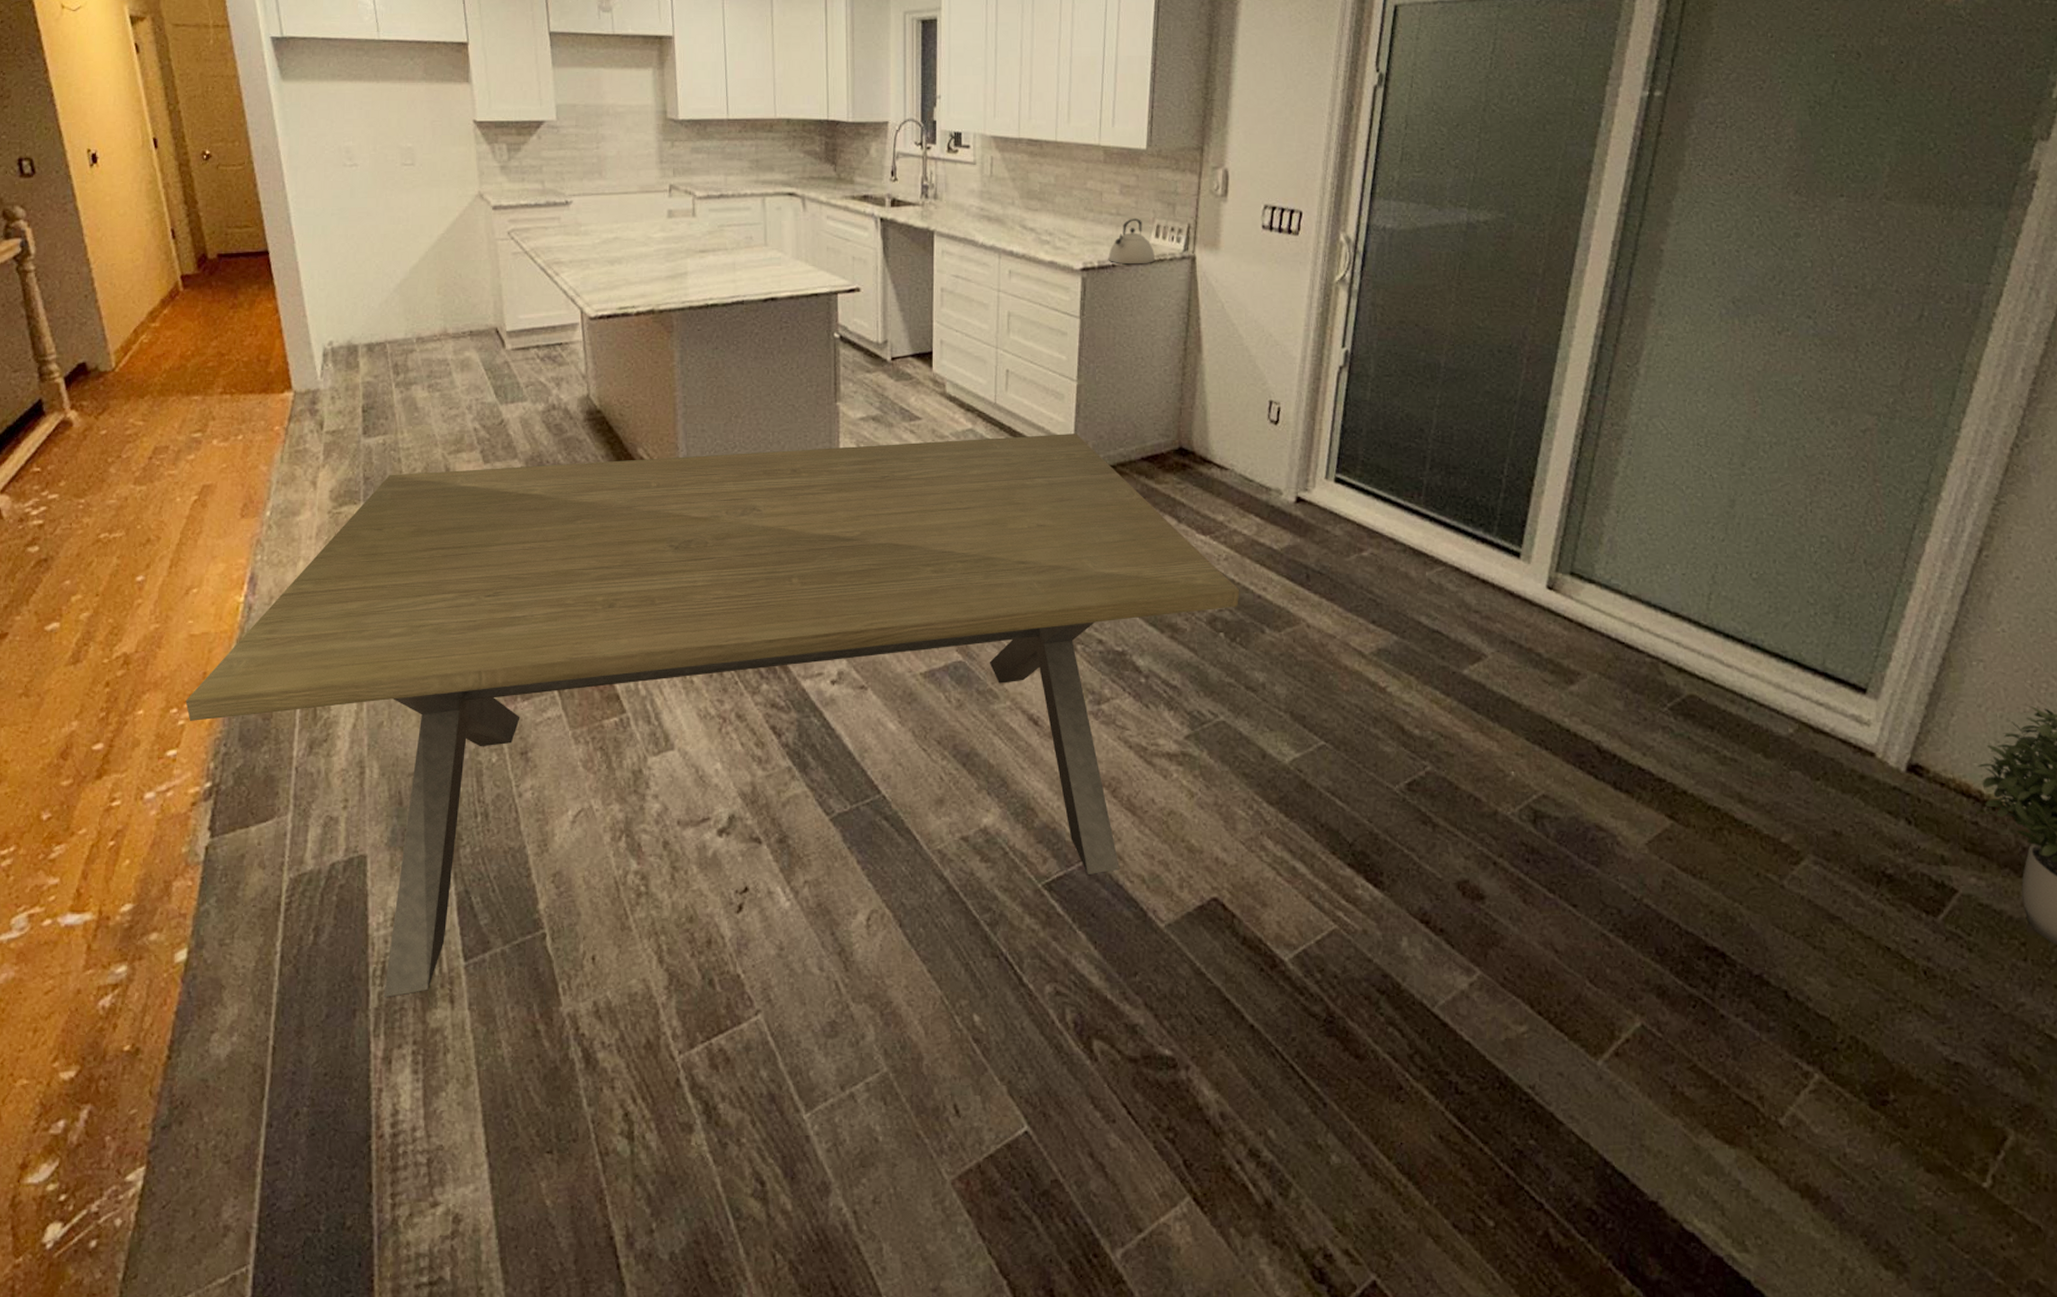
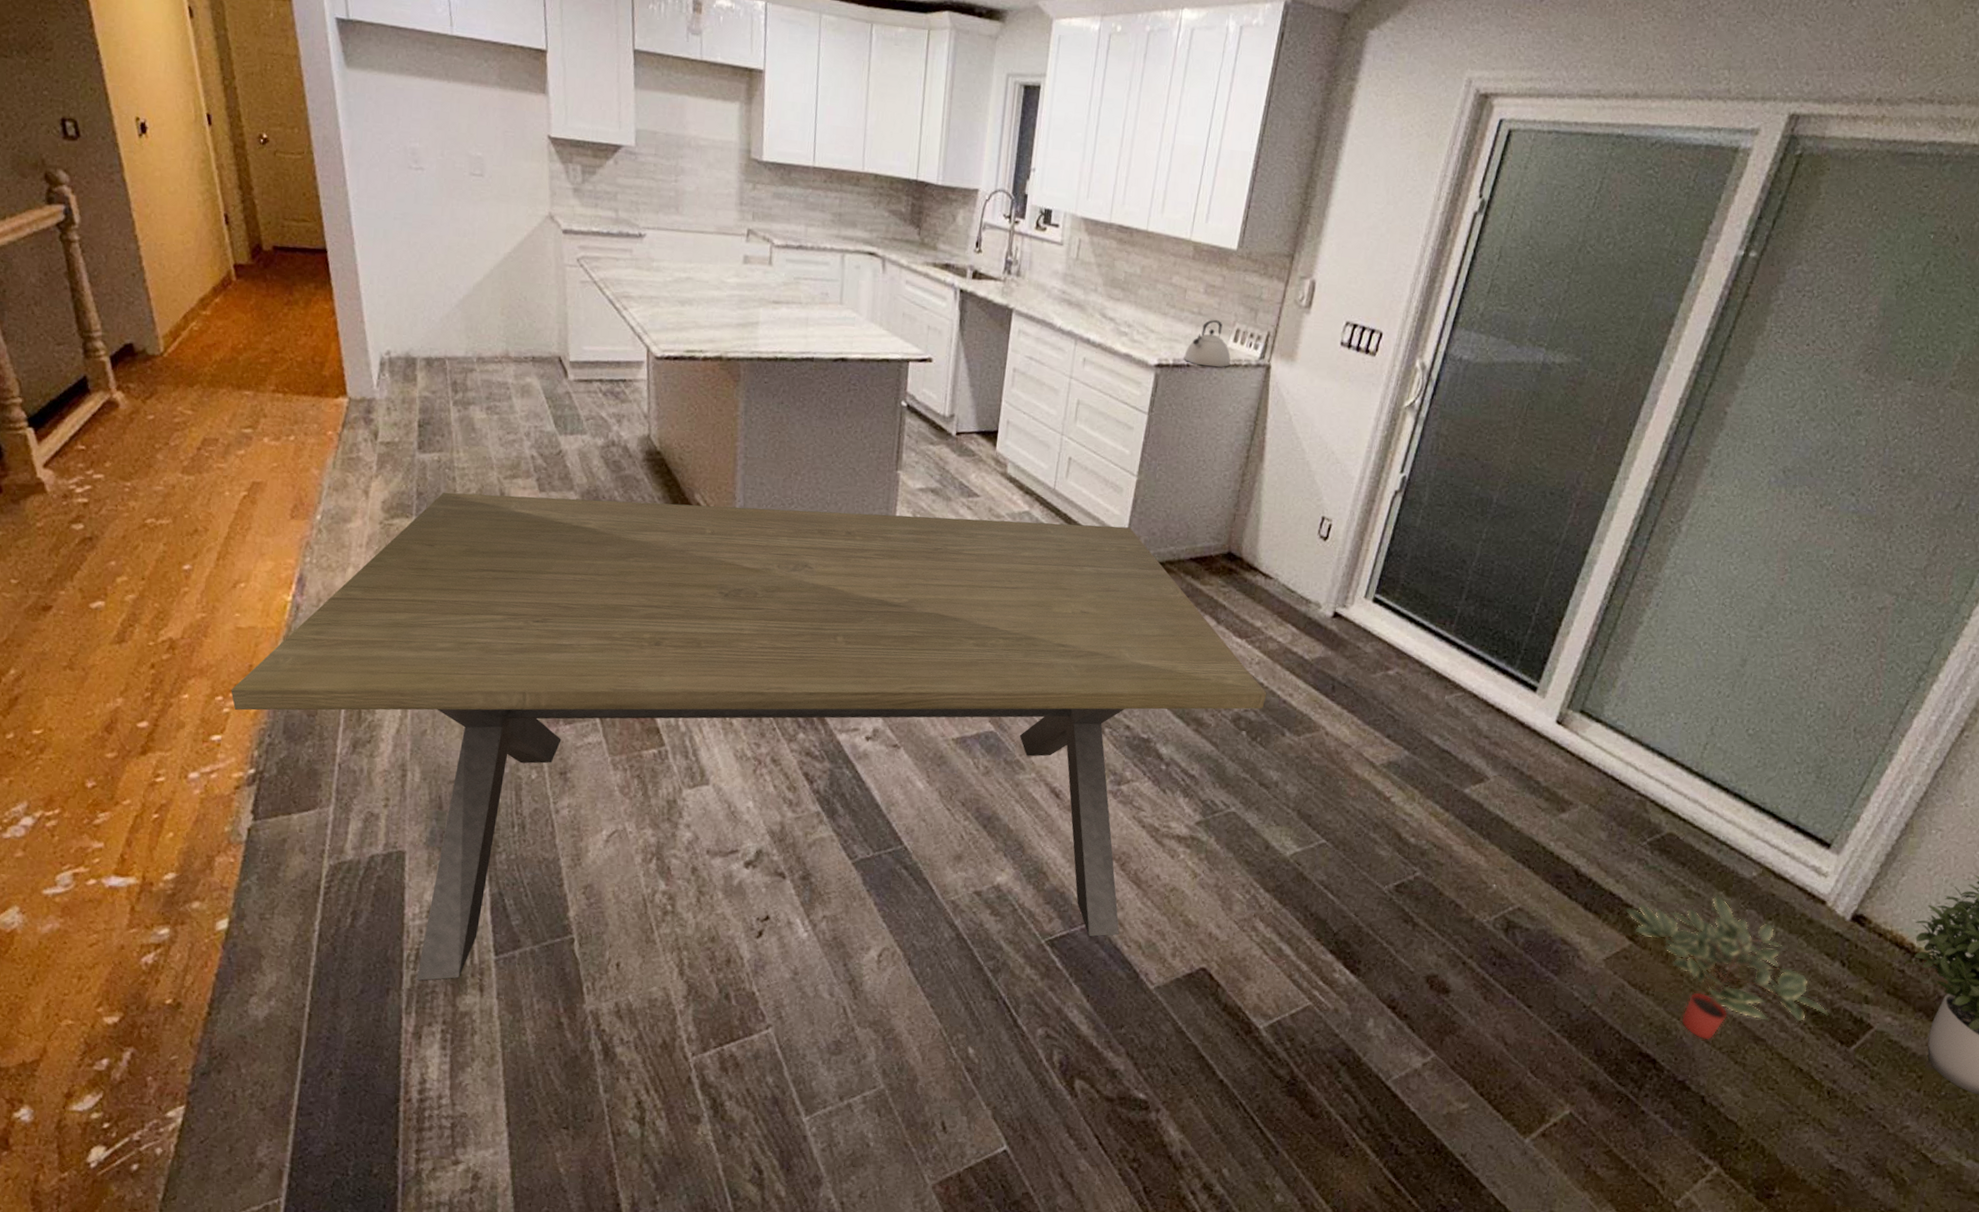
potted plant: none [1658,759,1906,925] -> present [1624,895,1829,1040]

